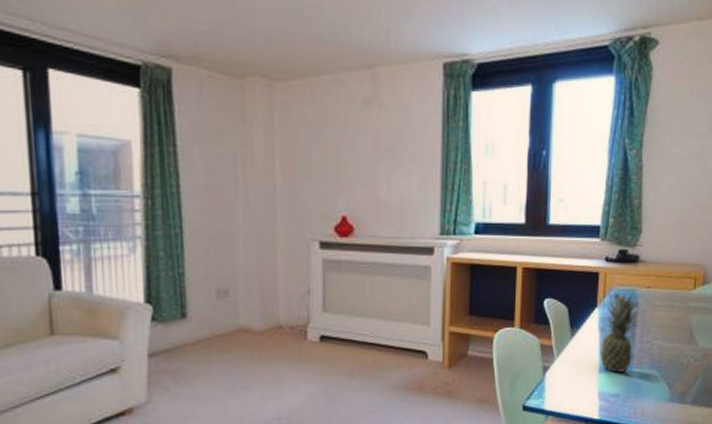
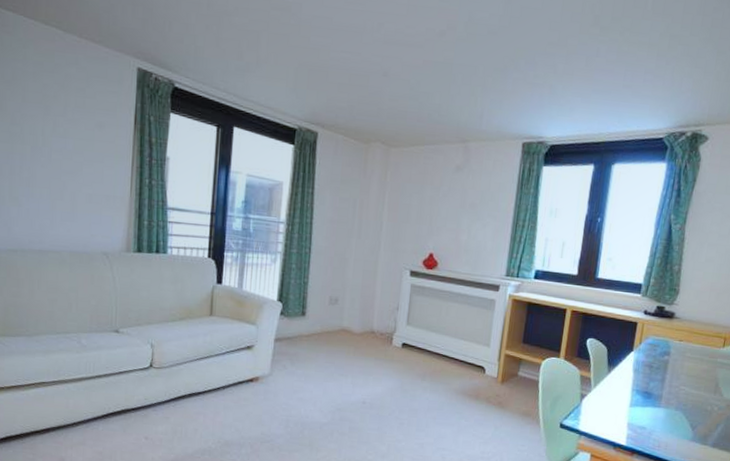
fruit: present [600,290,640,374] -> none [632,339,671,410]

